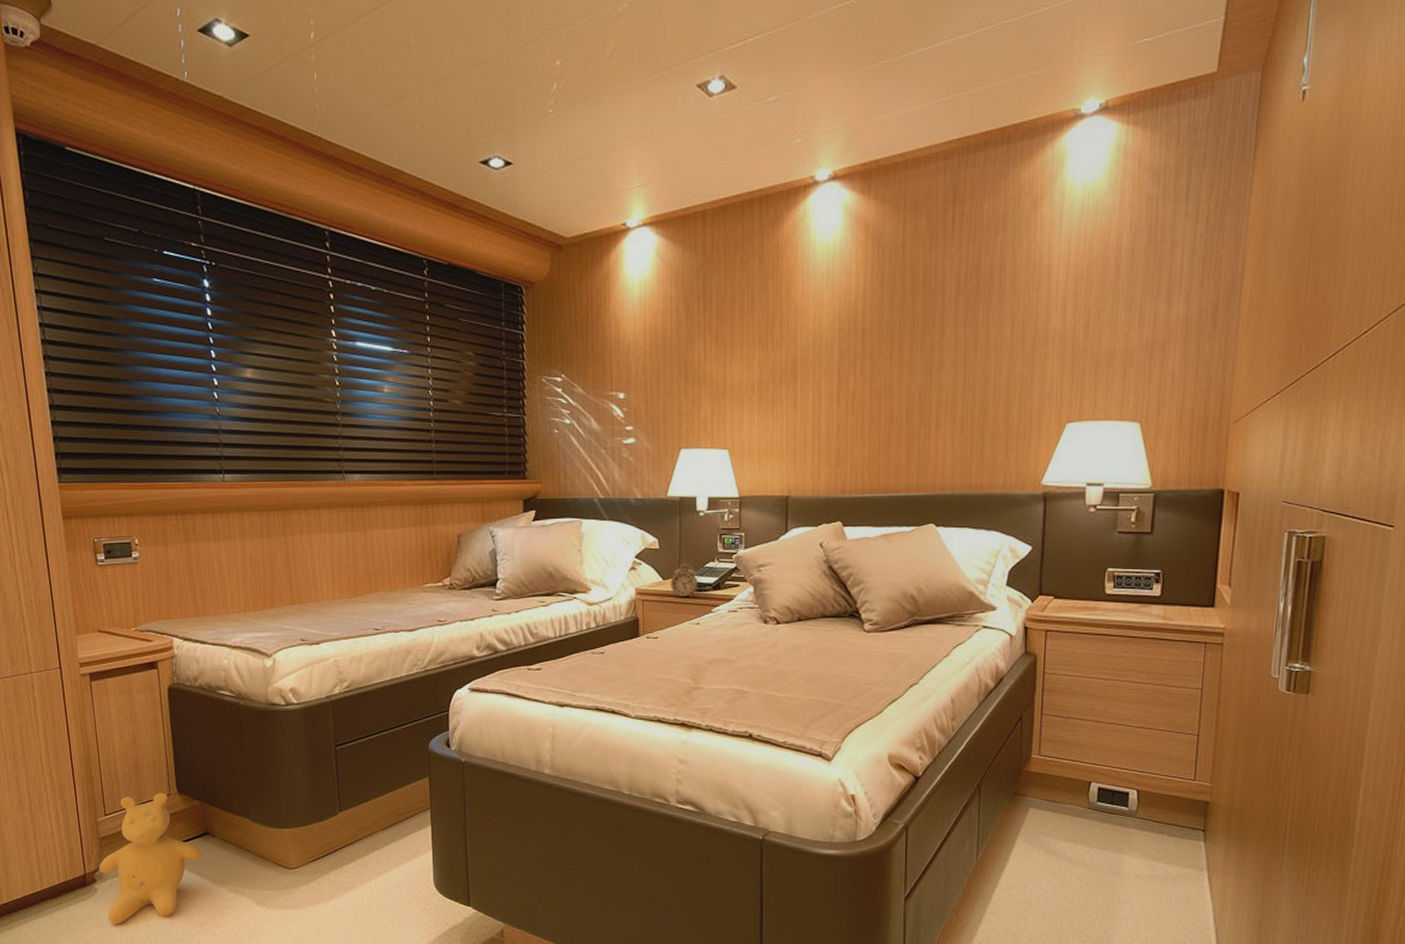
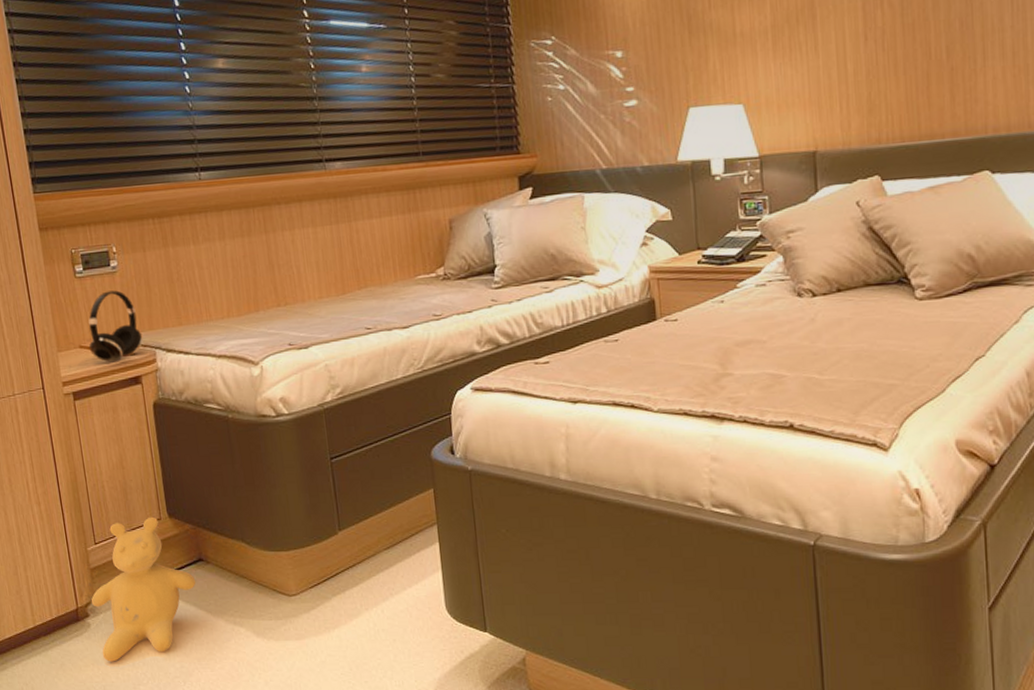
headphones: none [107,580,161,647] -> present [88,290,143,363]
alarm clock: present [671,564,698,597] -> none [687,235,719,273]

